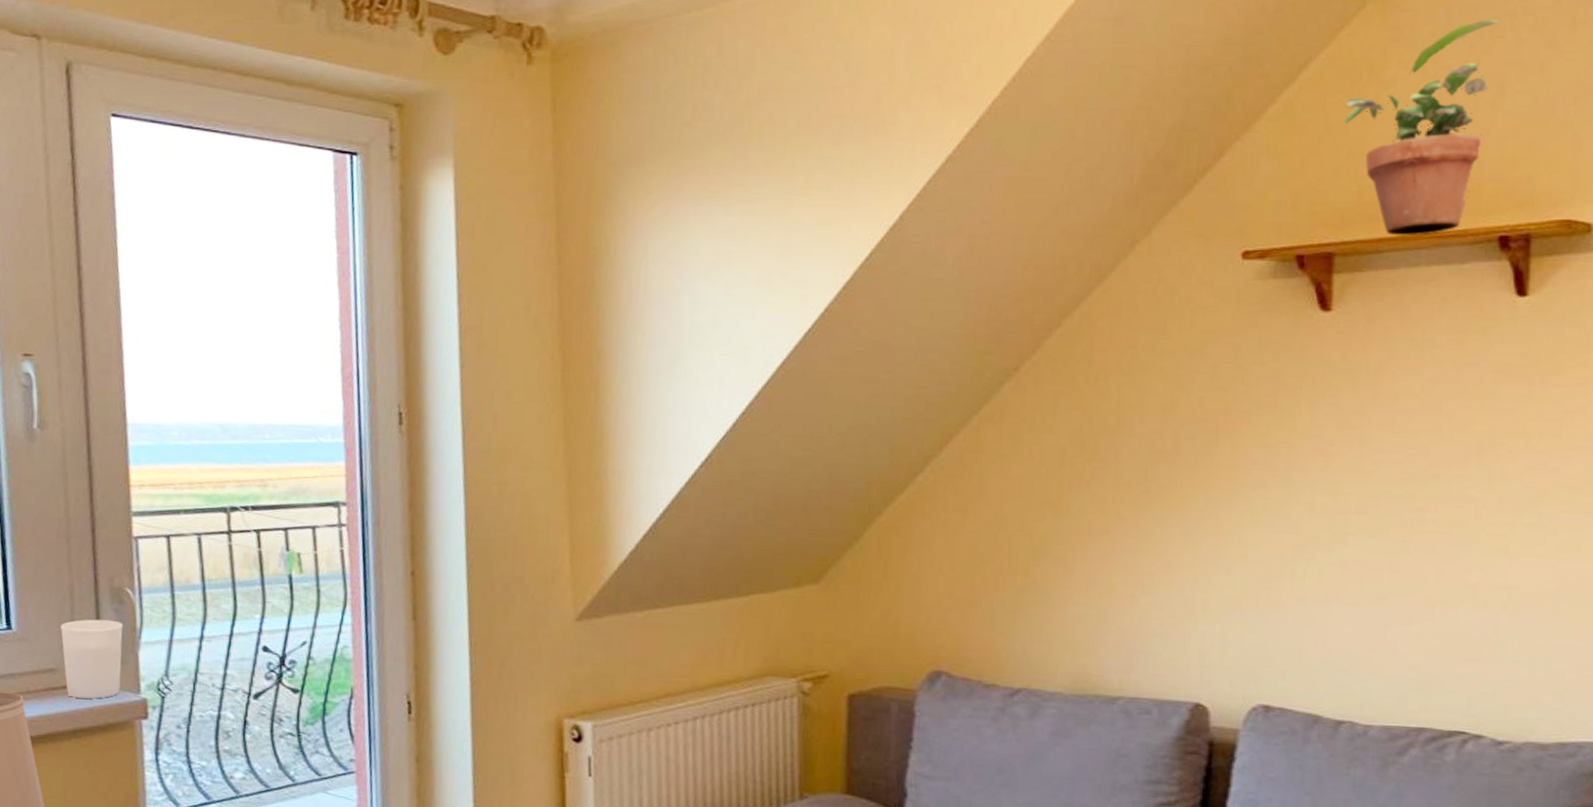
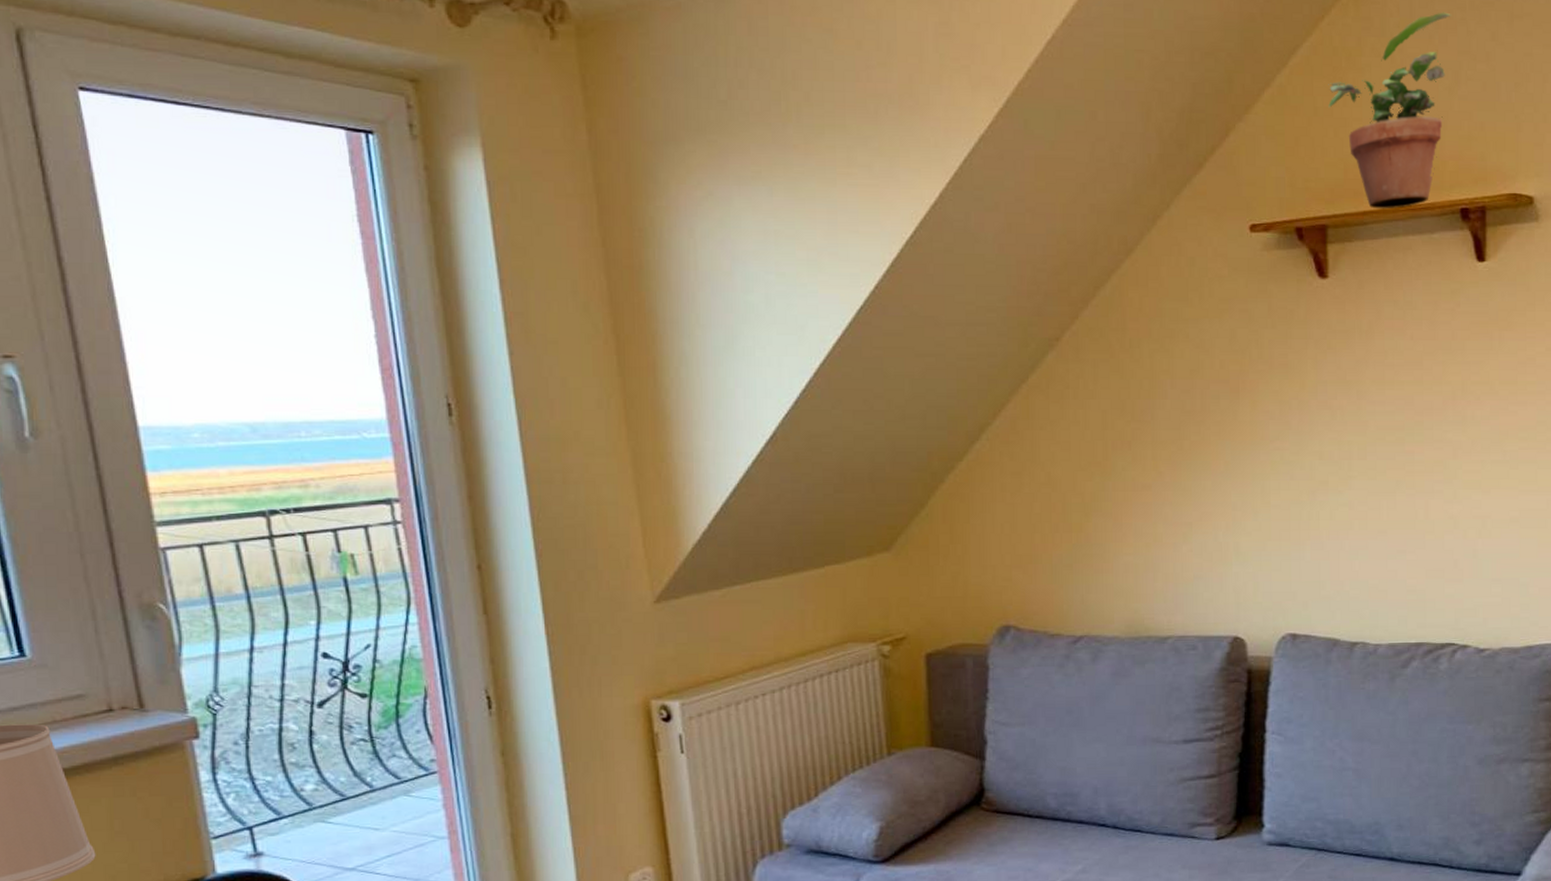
candle holder: present [61,619,123,699] -> none [85,638,163,723]

